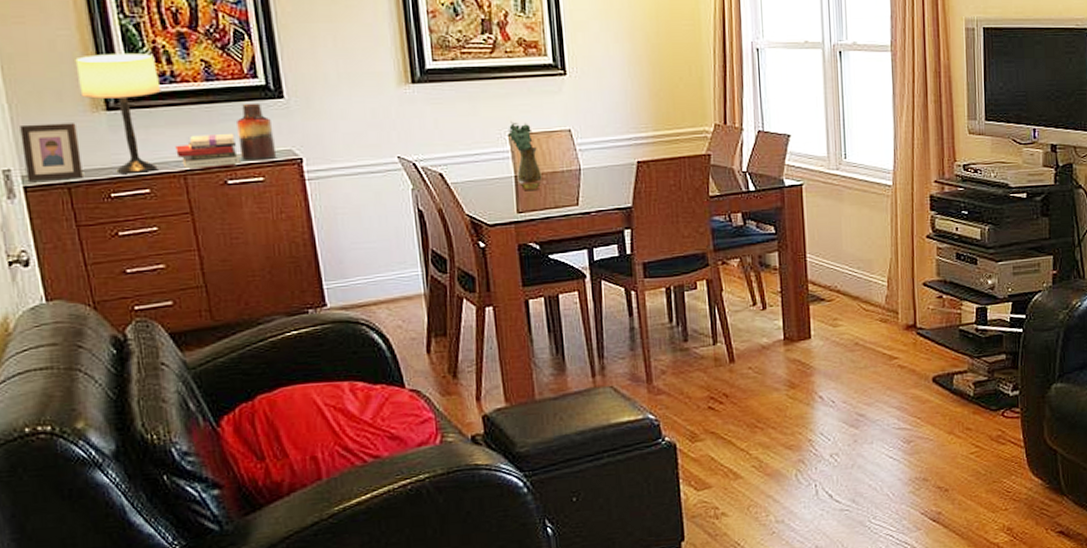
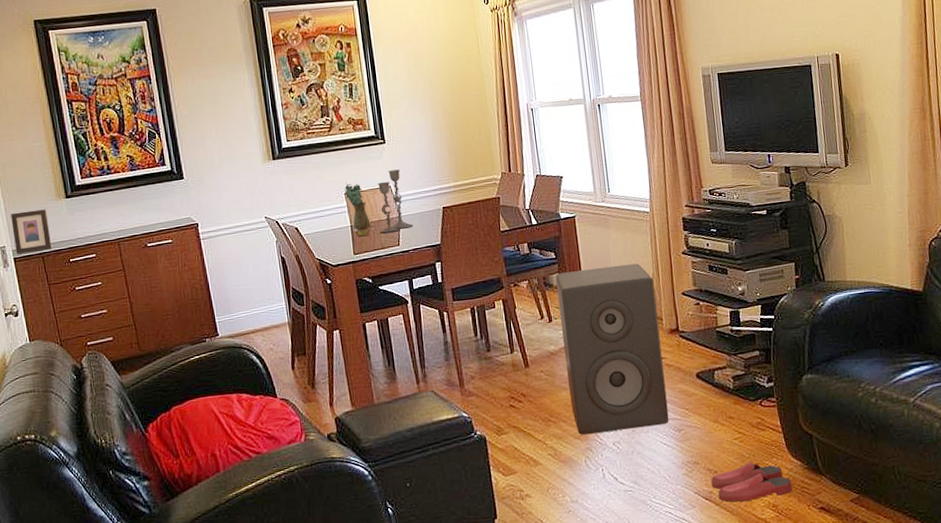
table lamp: present [75,53,162,175] -> none [45,154,102,245]
books: present [175,133,241,170] -> none [112,208,156,238]
vase: present [235,103,277,161] -> none [151,184,181,229]
candlestick: none [553,109,598,189] -> present [378,169,414,234]
bookshelf speaker: none [774,245,898,444] -> present [555,263,669,435]
slippers: none [940,479,1030,525] -> present [711,462,792,502]

